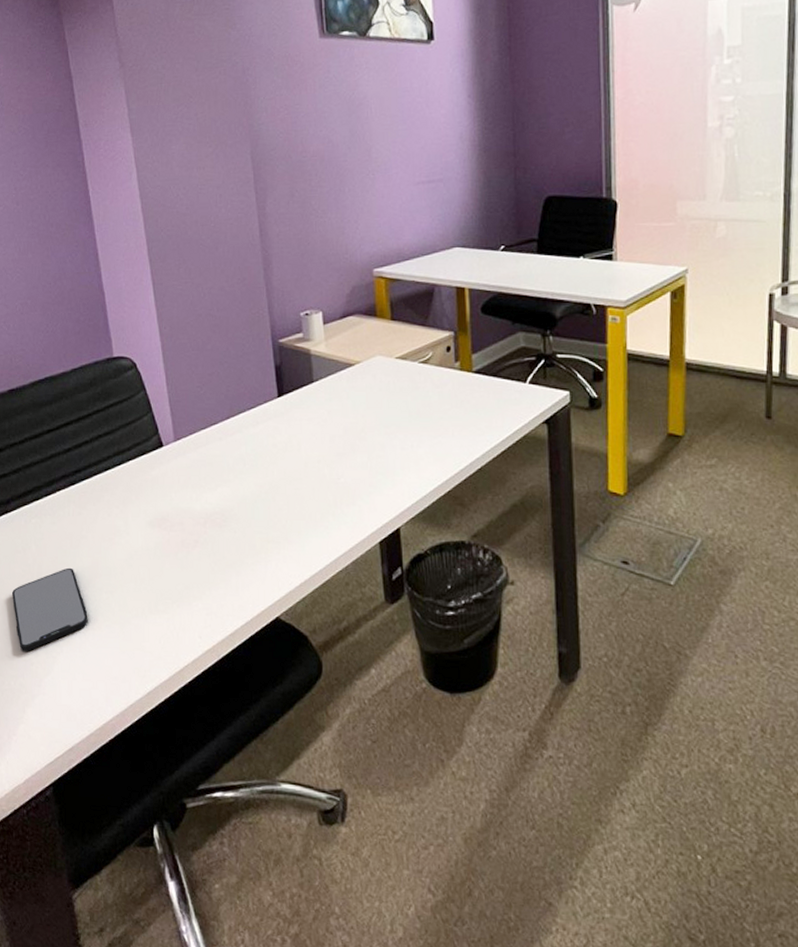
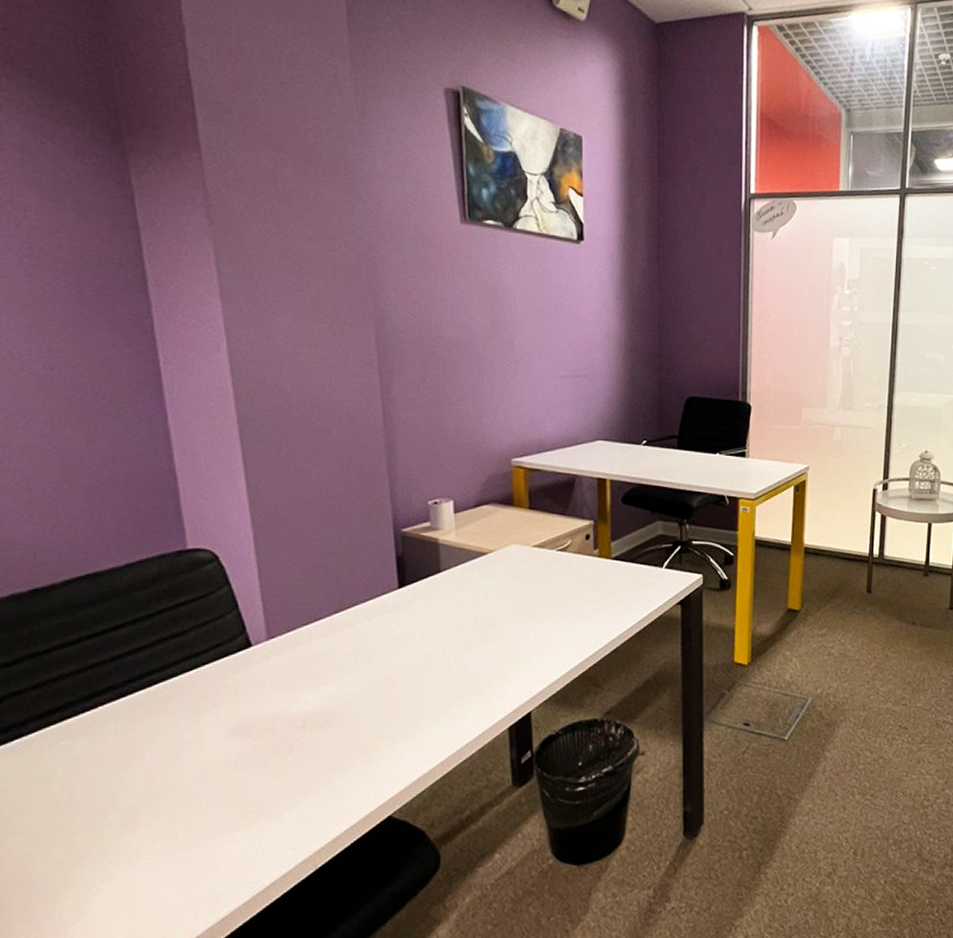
smartphone: present [12,567,88,651] -> none [26,792,140,898]

